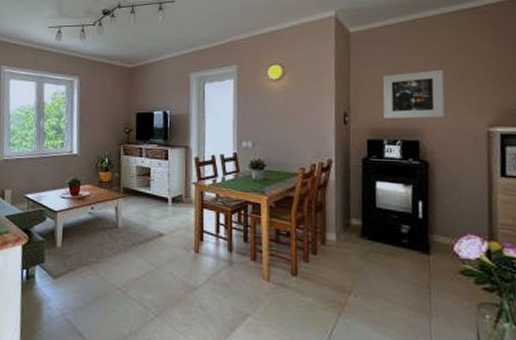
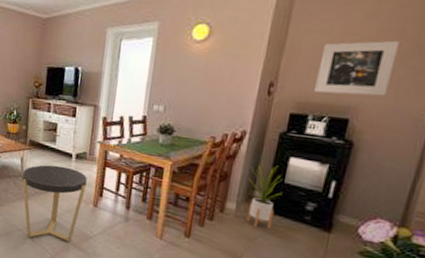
side table: none [118,211,185,297] -> present [22,165,87,242]
house plant: none [342,187,377,257] -> present [246,160,283,229]

